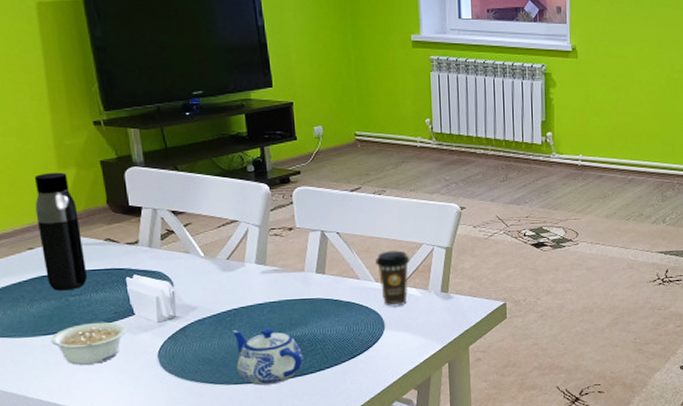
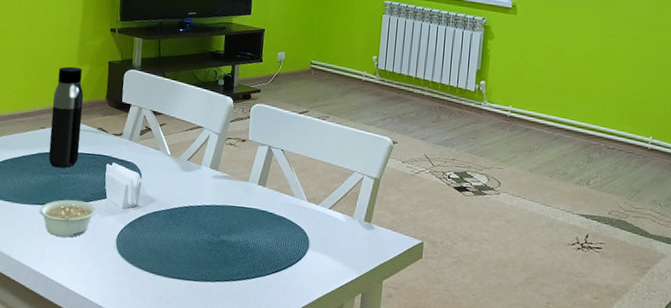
teapot: present [232,328,304,386] -> none [177,225,234,285]
coffee cup: present [375,250,410,307] -> none [310,173,341,229]

